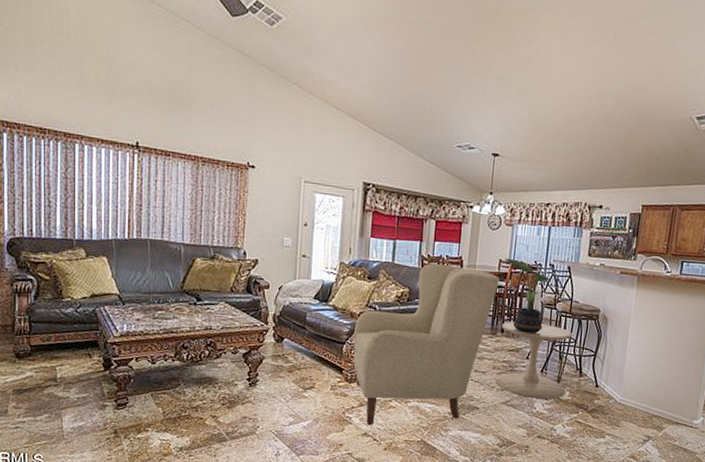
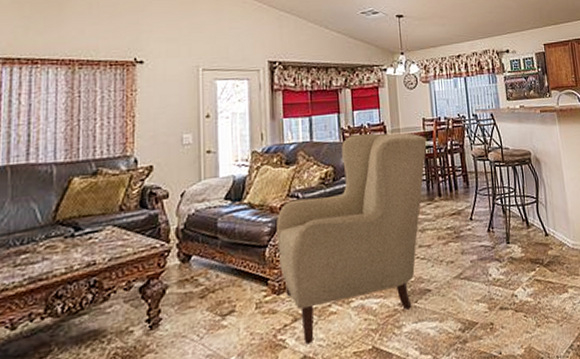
side table: present [496,322,573,399] -> none [437,177,518,265]
potted plant: present [504,258,551,334] -> none [427,115,480,192]

